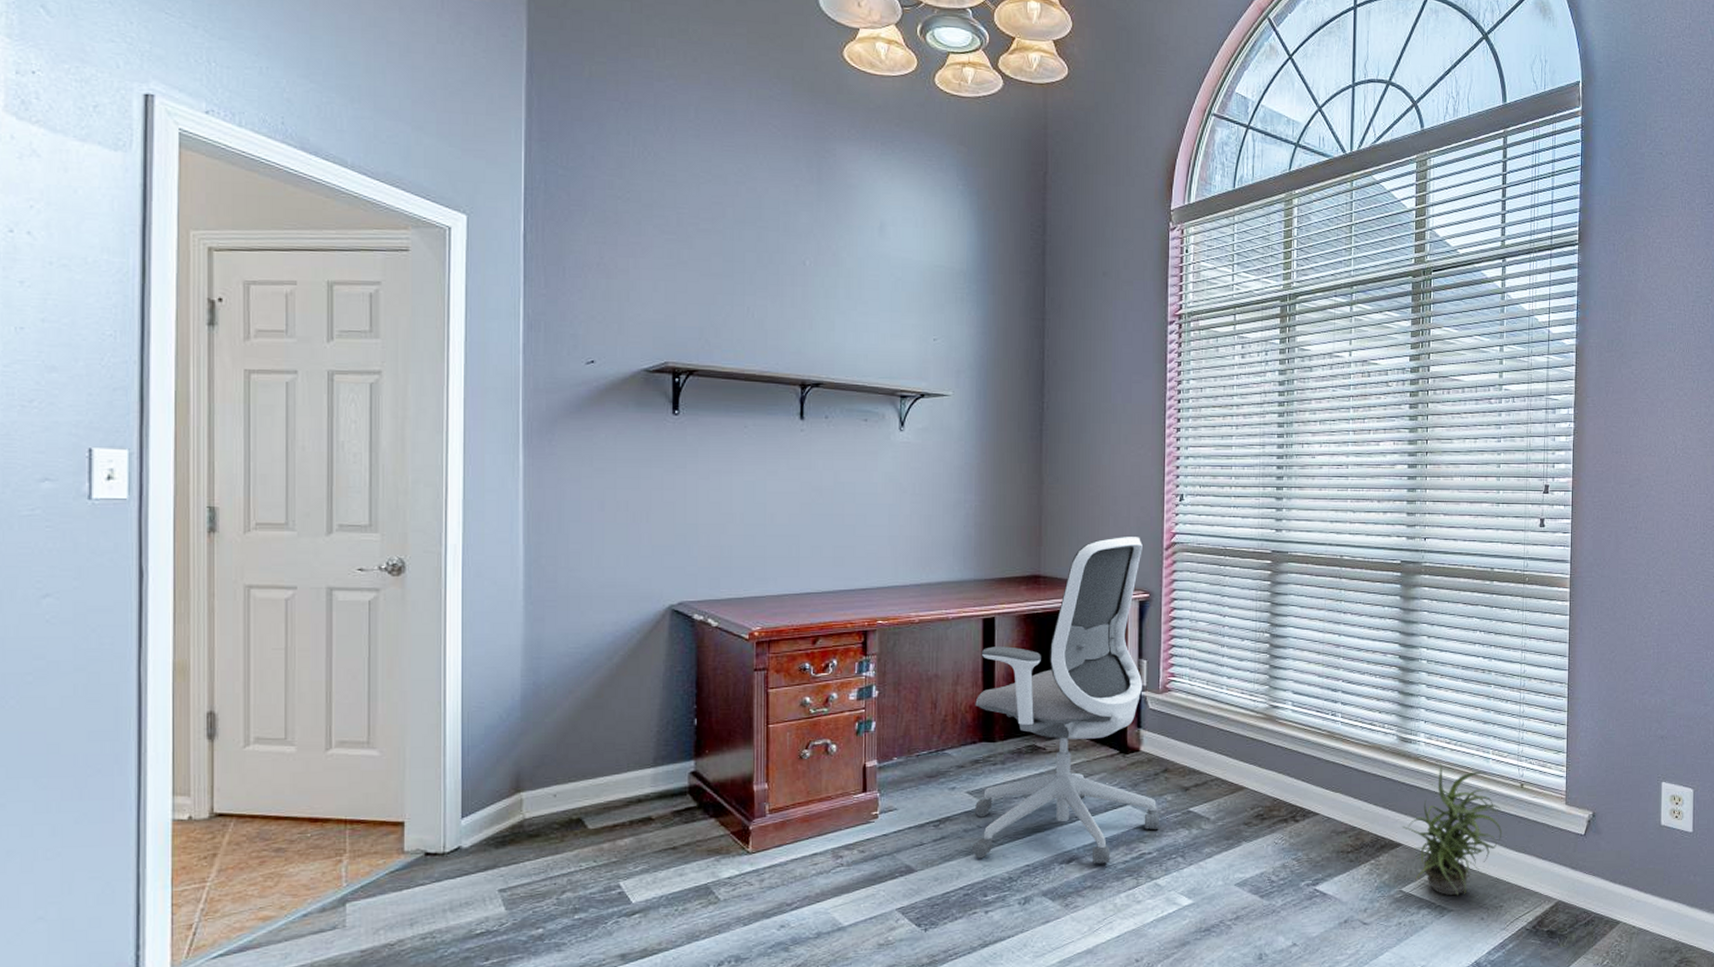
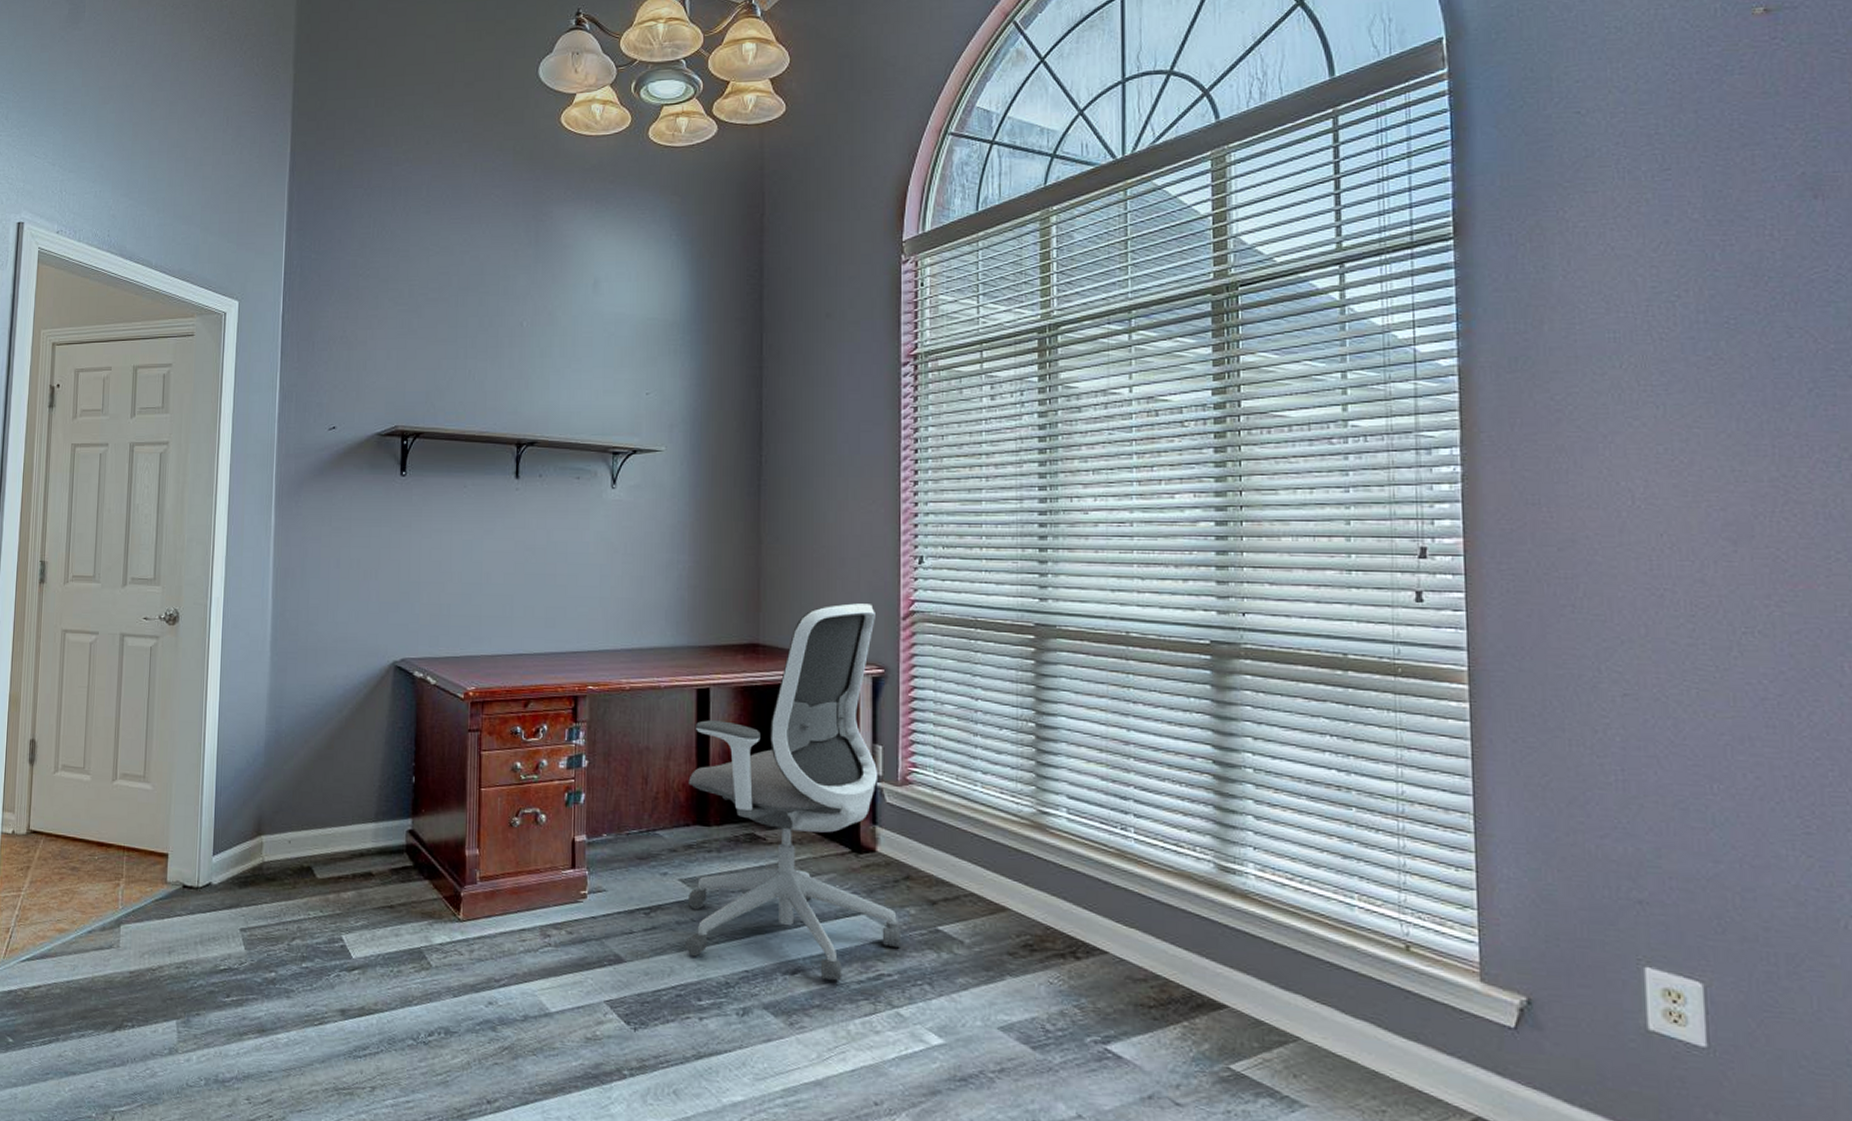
potted plant: present [1402,761,1503,896] -> none [1227,901,1380,1087]

